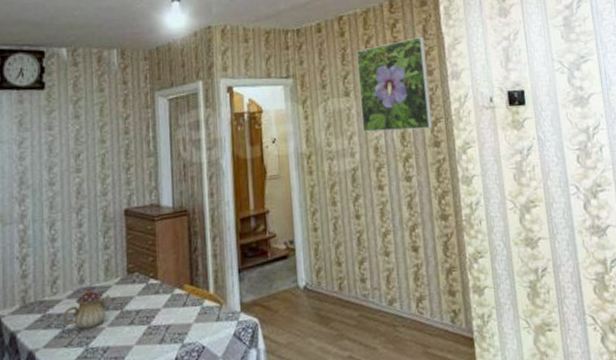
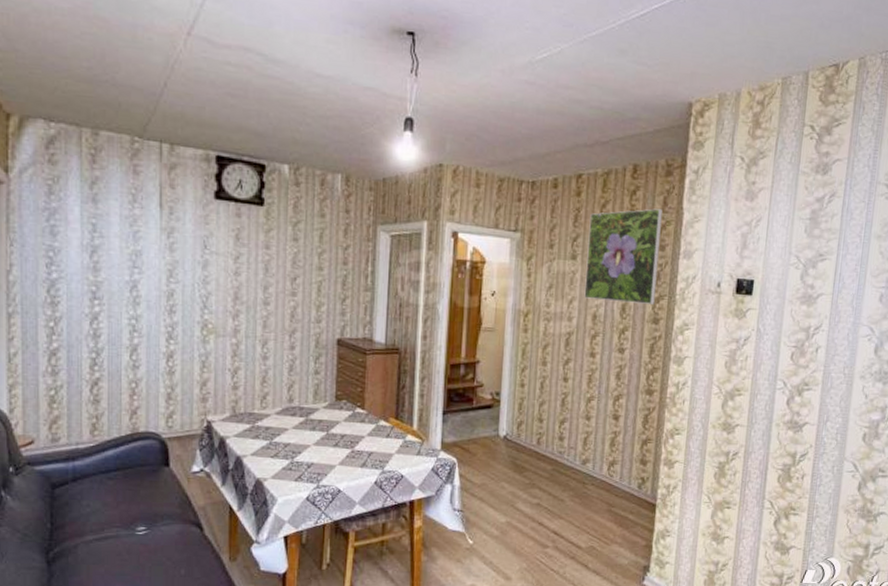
teapot: present [62,288,112,329] -> none [270,408,319,444]

